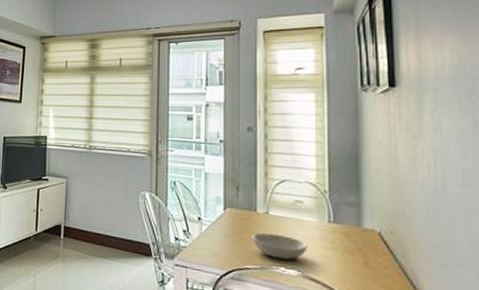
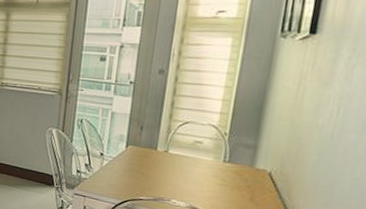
bowl: present [252,233,308,260] -> none [149,169,200,194]

